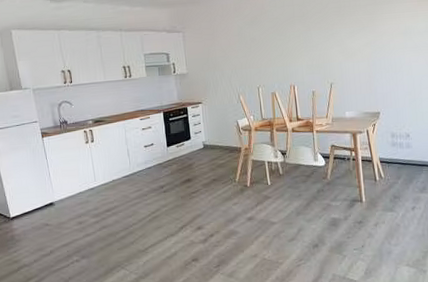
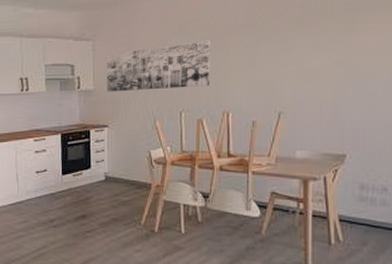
wall art: none [195,29,278,75] -> present [106,39,211,92]

